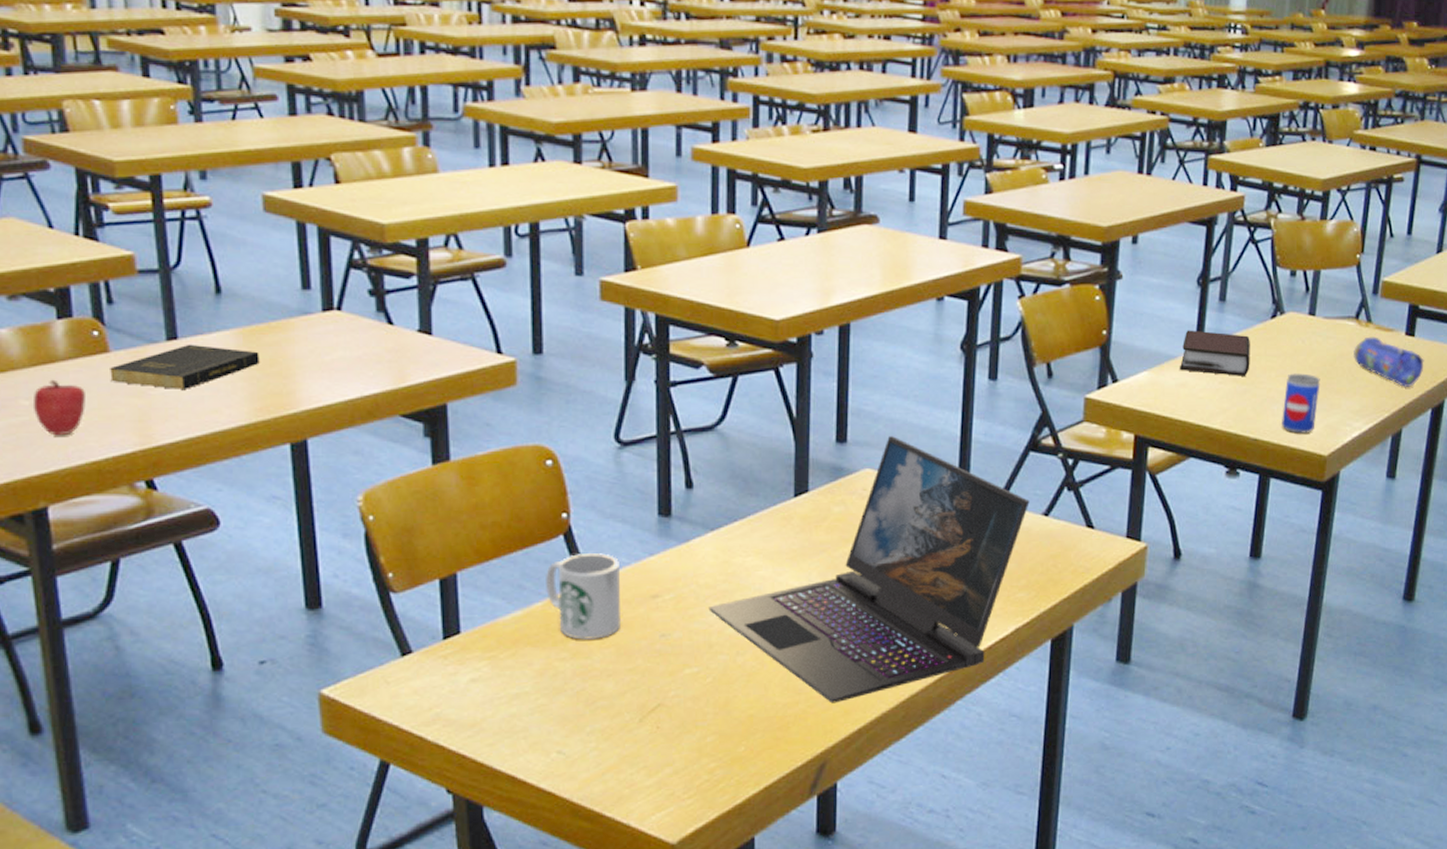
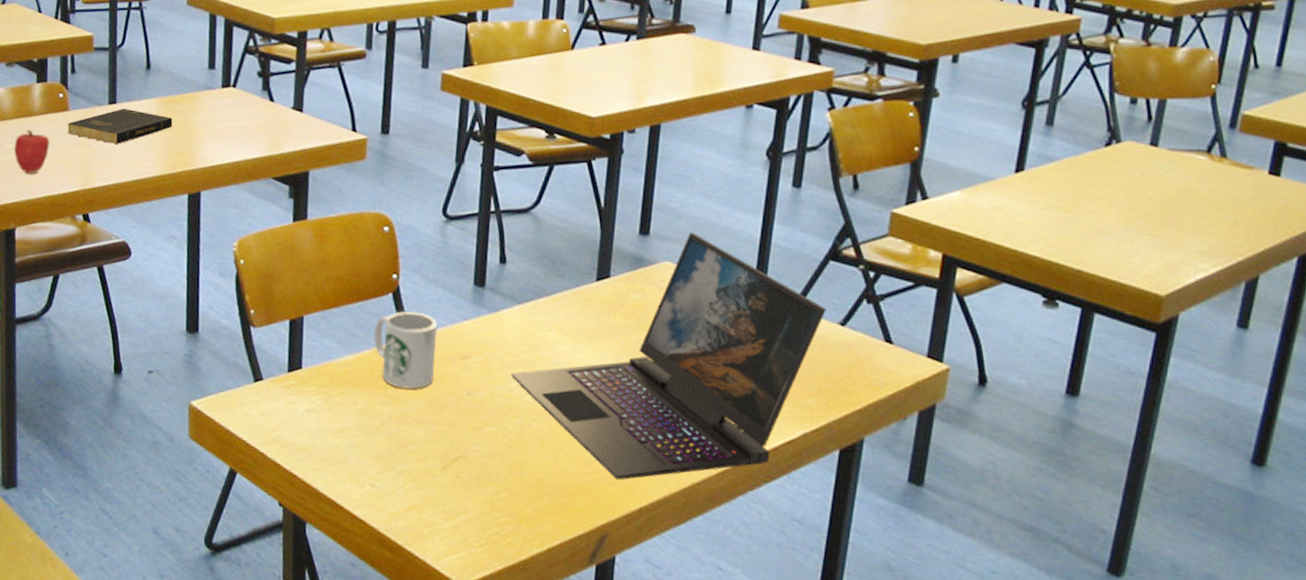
bible: present [1179,330,1250,376] -> none [996,152,1079,204]
beer can: present [1282,373,1320,434] -> none [1111,205,1160,270]
pencil case: present [1352,336,1424,387] -> none [1201,173,1291,231]

